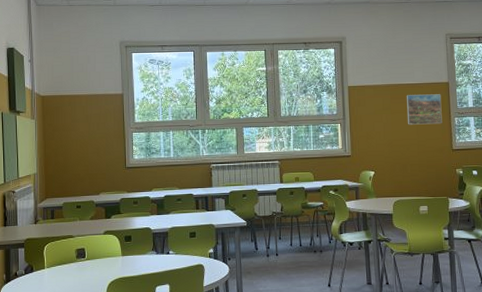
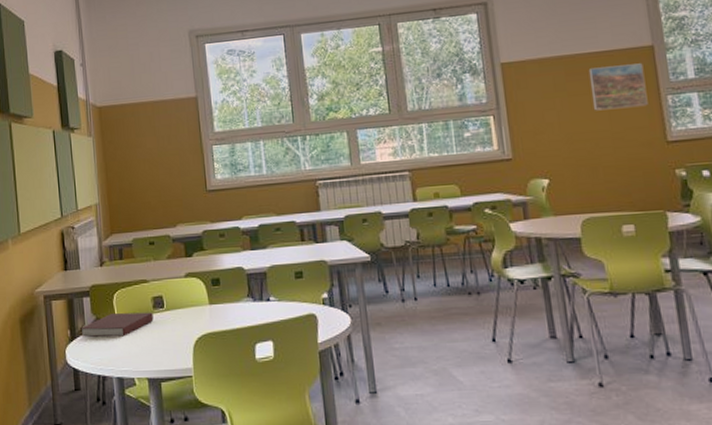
notebook: none [15,261,76,281] -> present [80,312,154,338]

